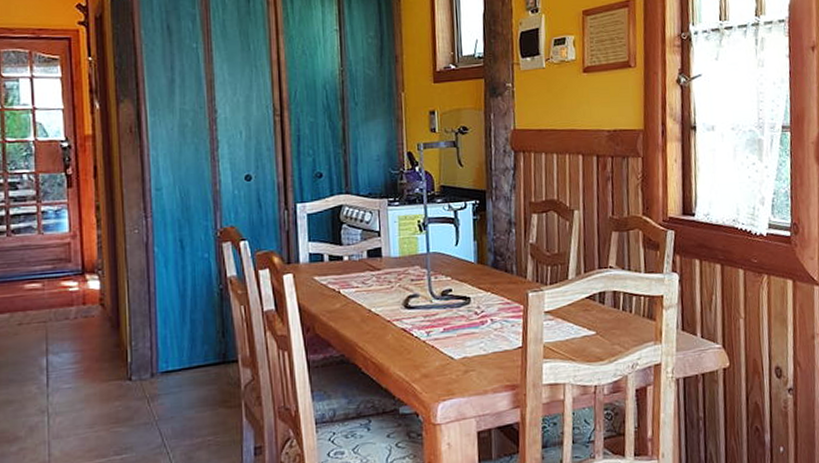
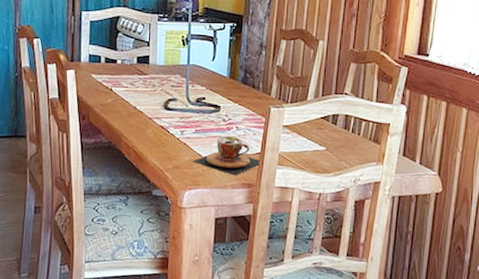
teacup: none [443,331,524,377] -> present [192,136,261,175]

